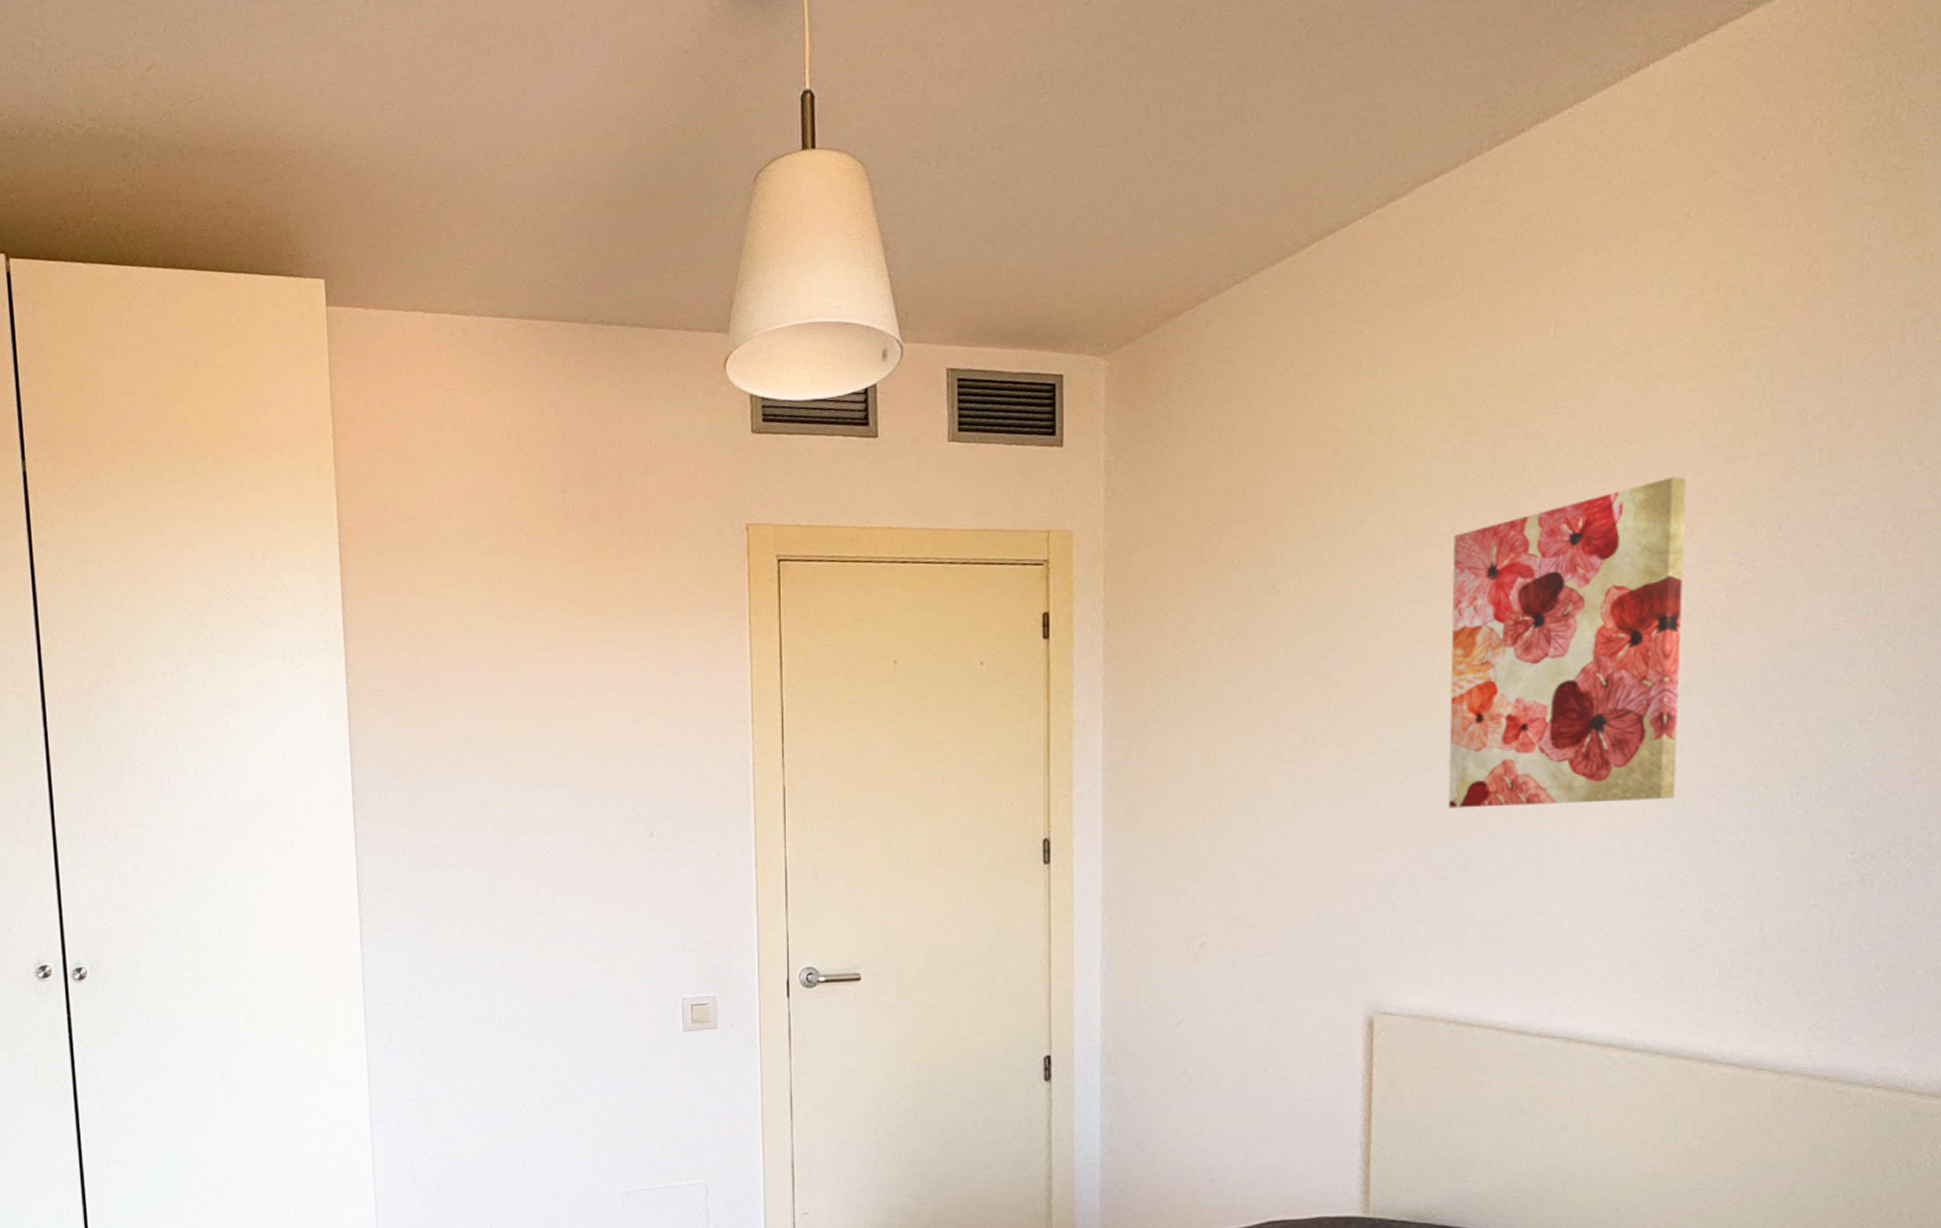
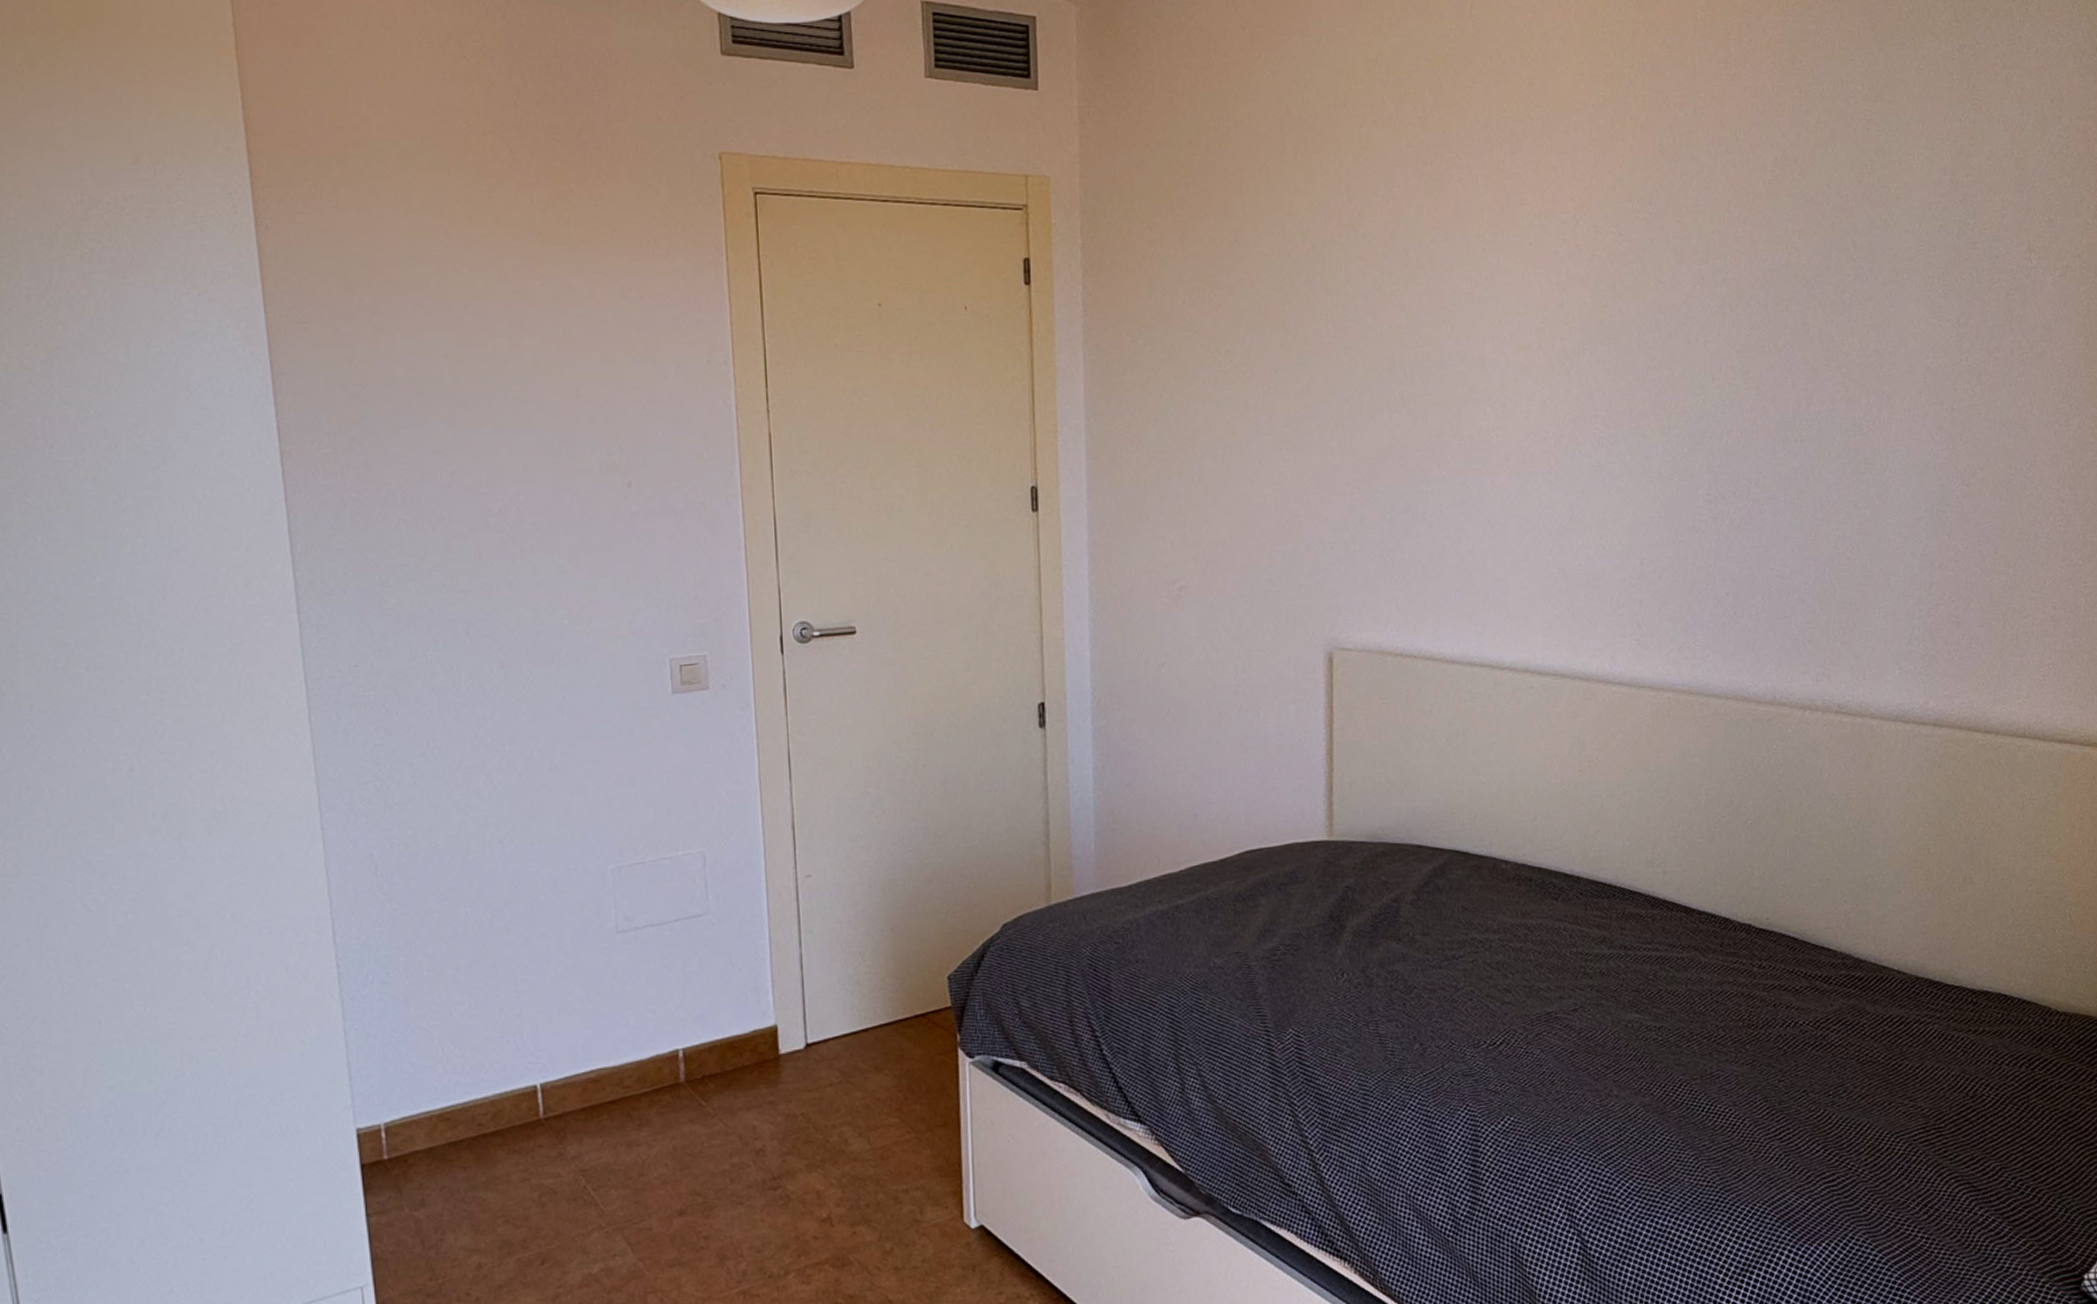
wall art: present [1448,476,1686,809] -> none [1390,152,1578,456]

